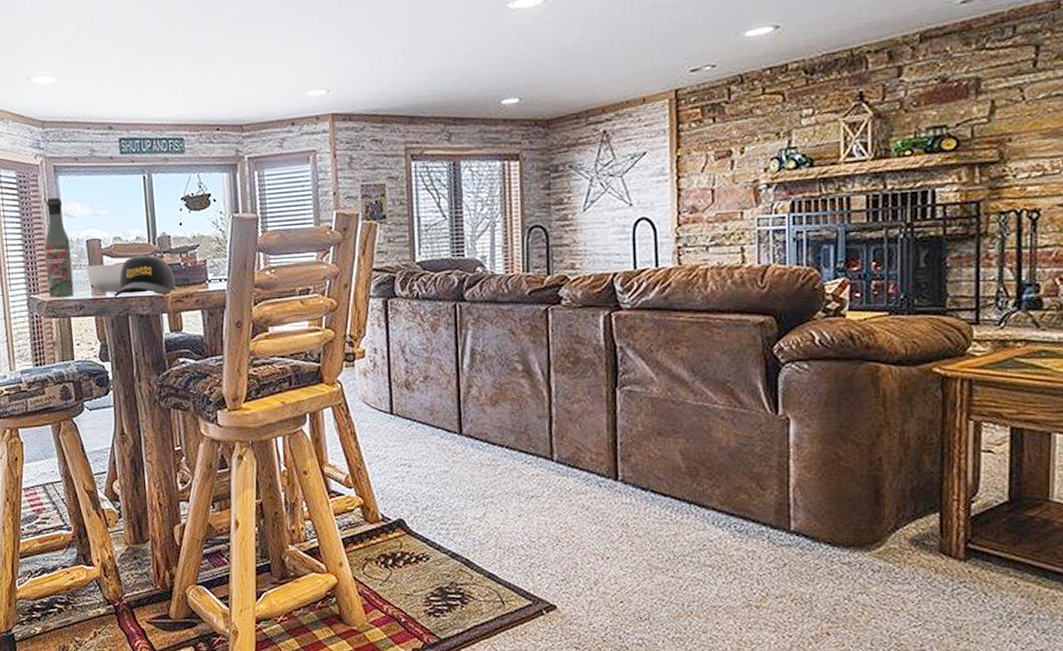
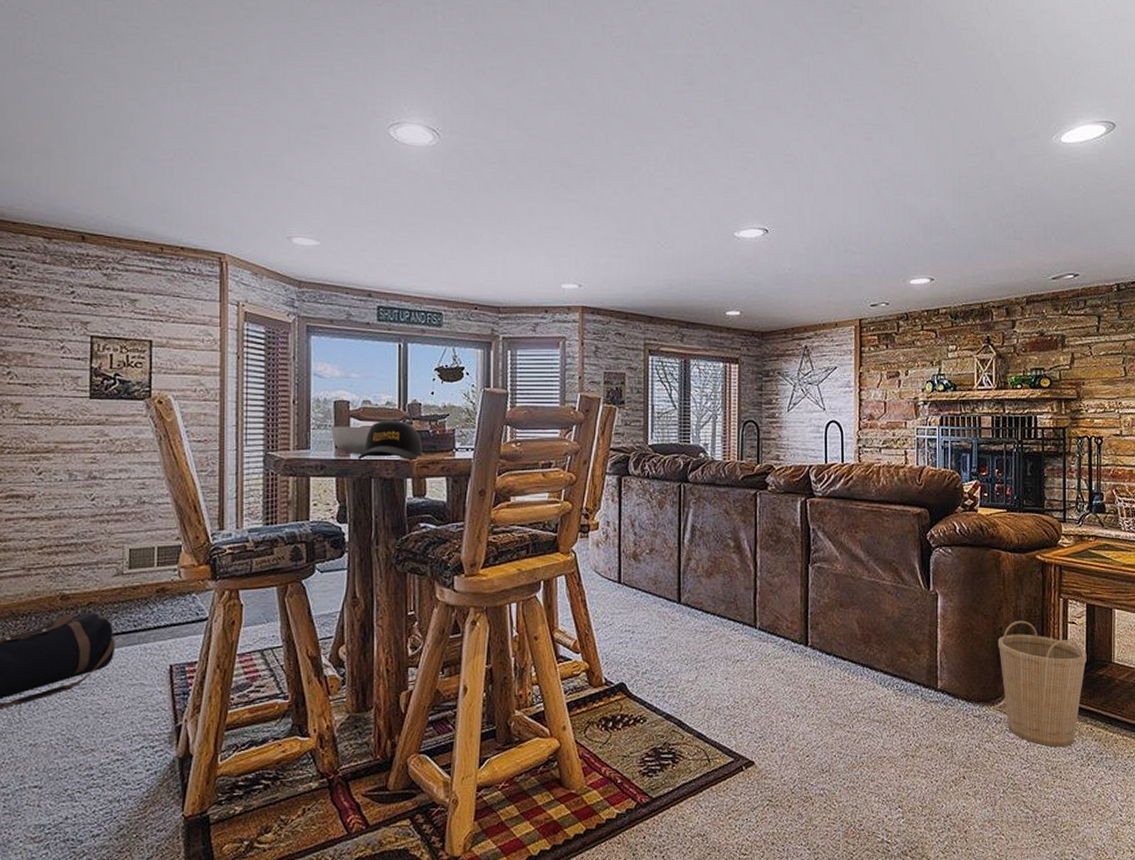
beer bottle: present [44,197,74,298] -> none [288,357,316,457]
basket: none [875,449,1010,603] -> present [997,620,1087,748]

